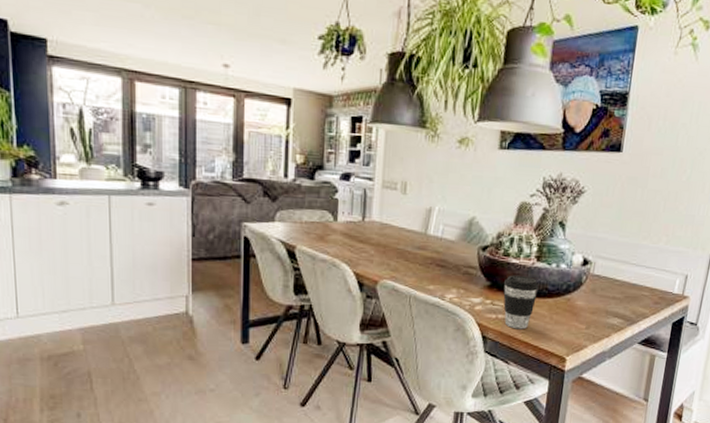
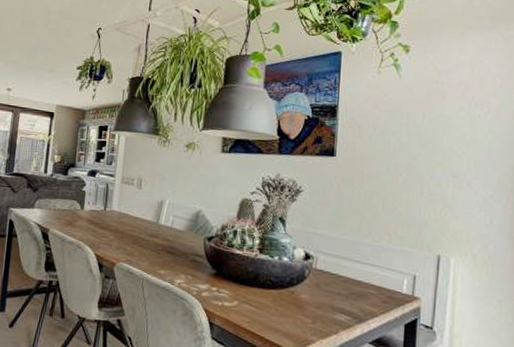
coffee cup: present [503,275,539,330] -> none [228,265,263,319]

